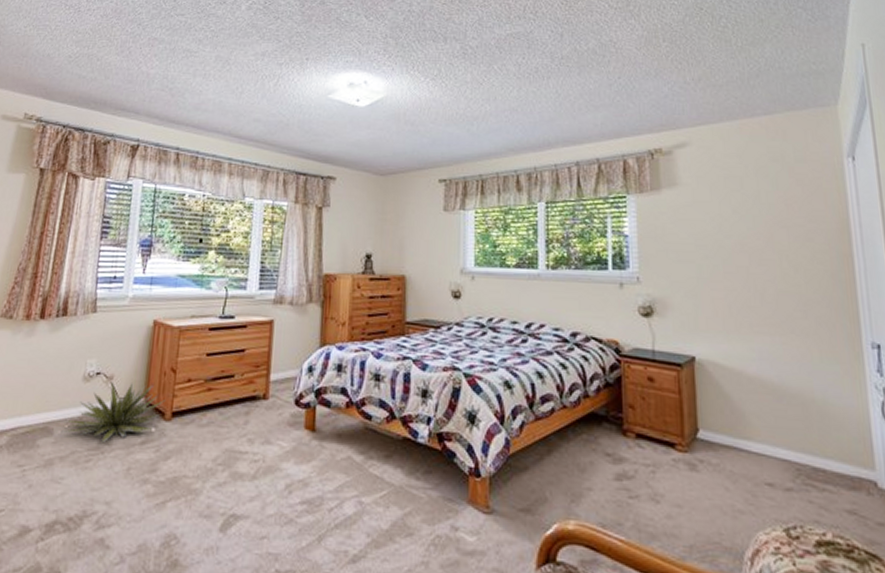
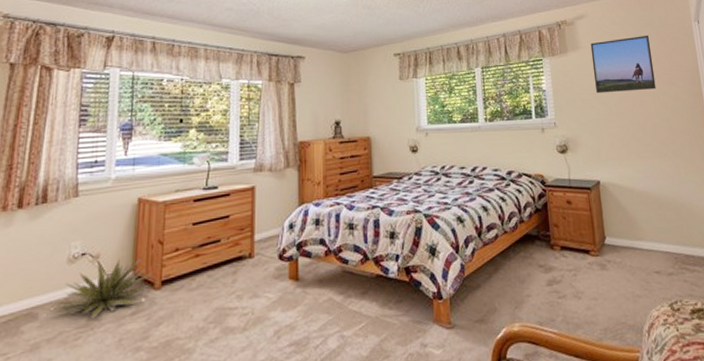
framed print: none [693,172,784,245] -> present [590,35,657,93]

